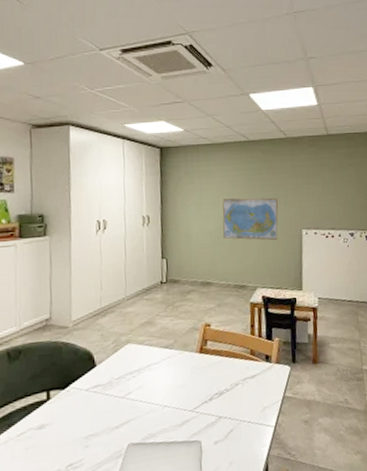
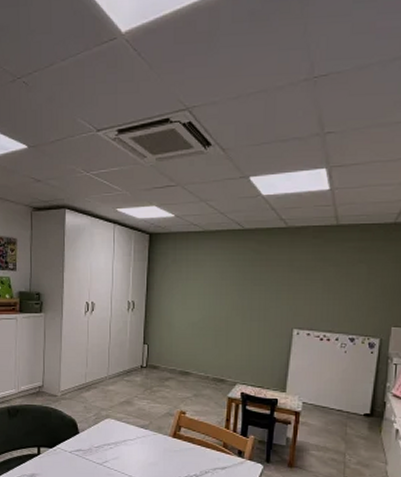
world map: present [222,197,279,240] -> none [205,290,270,337]

